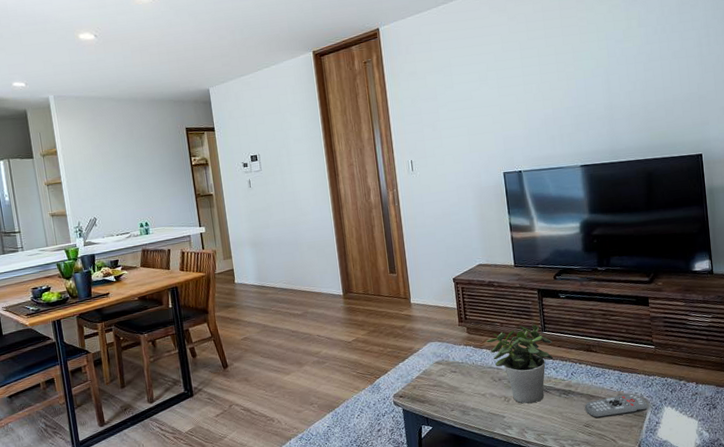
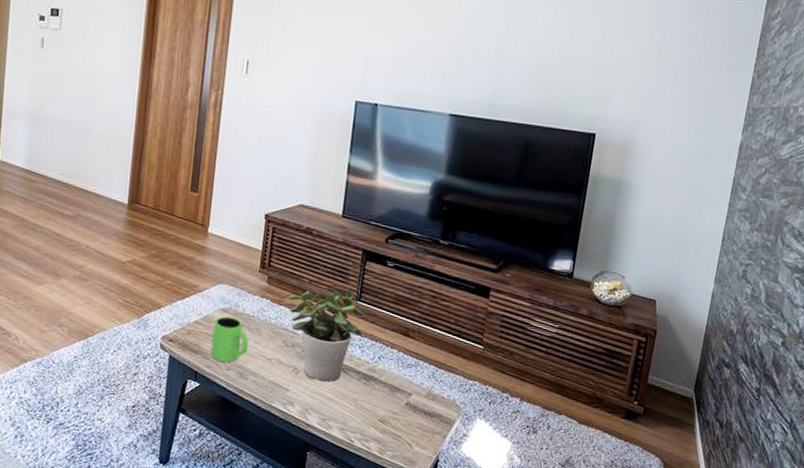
mug: none [432,367,465,406] -> present [211,316,249,363]
remote control: present [584,393,648,419] -> none [384,393,459,419]

